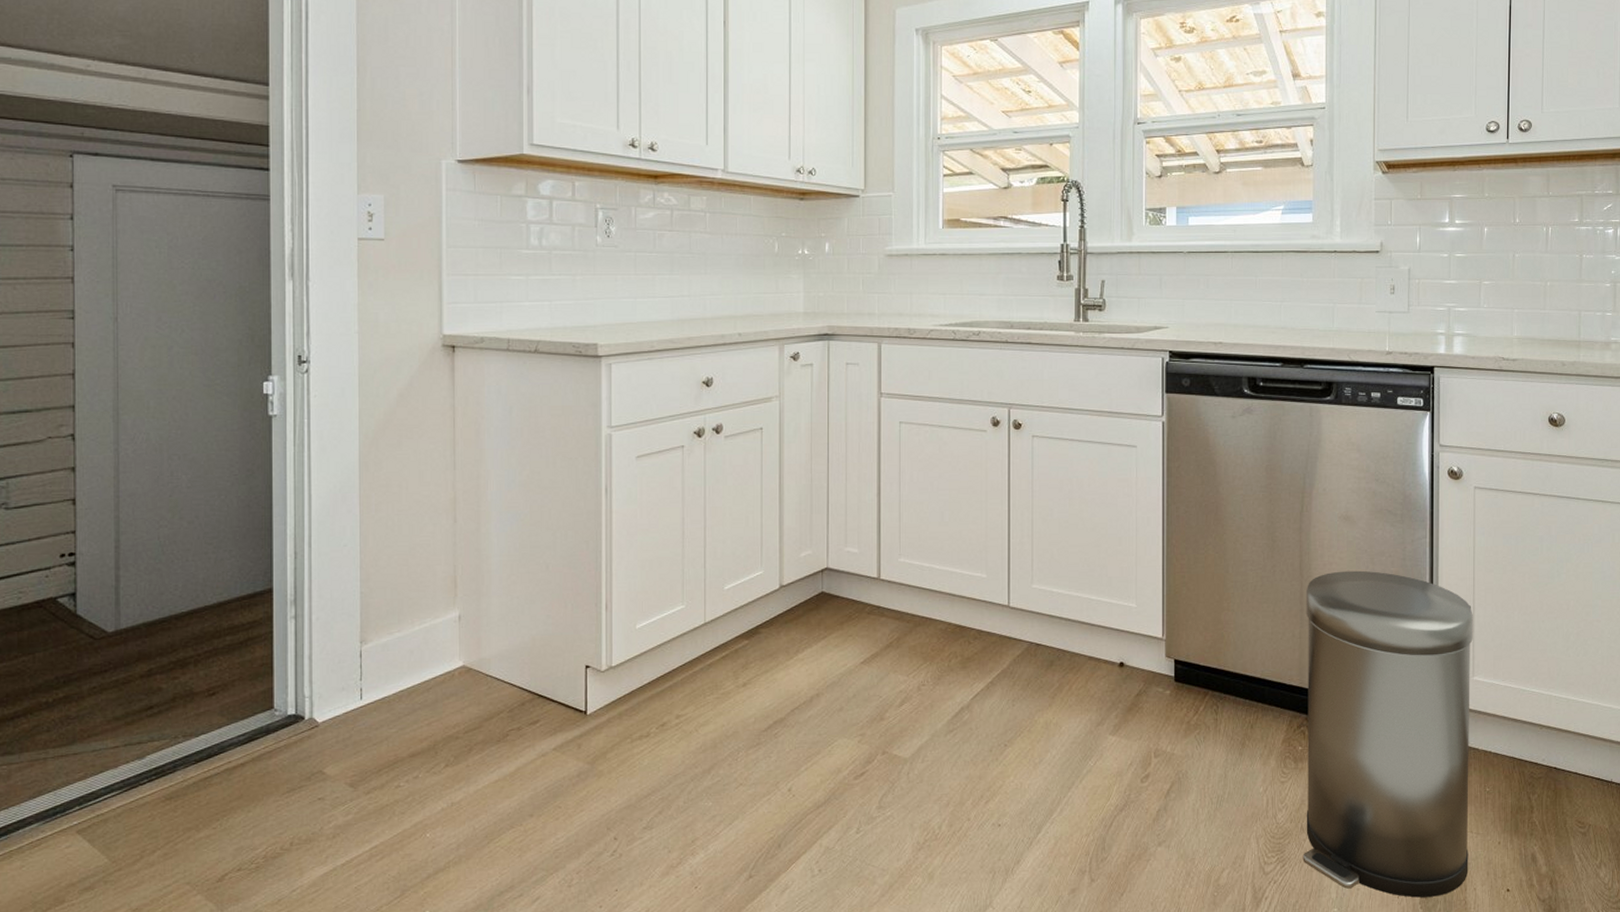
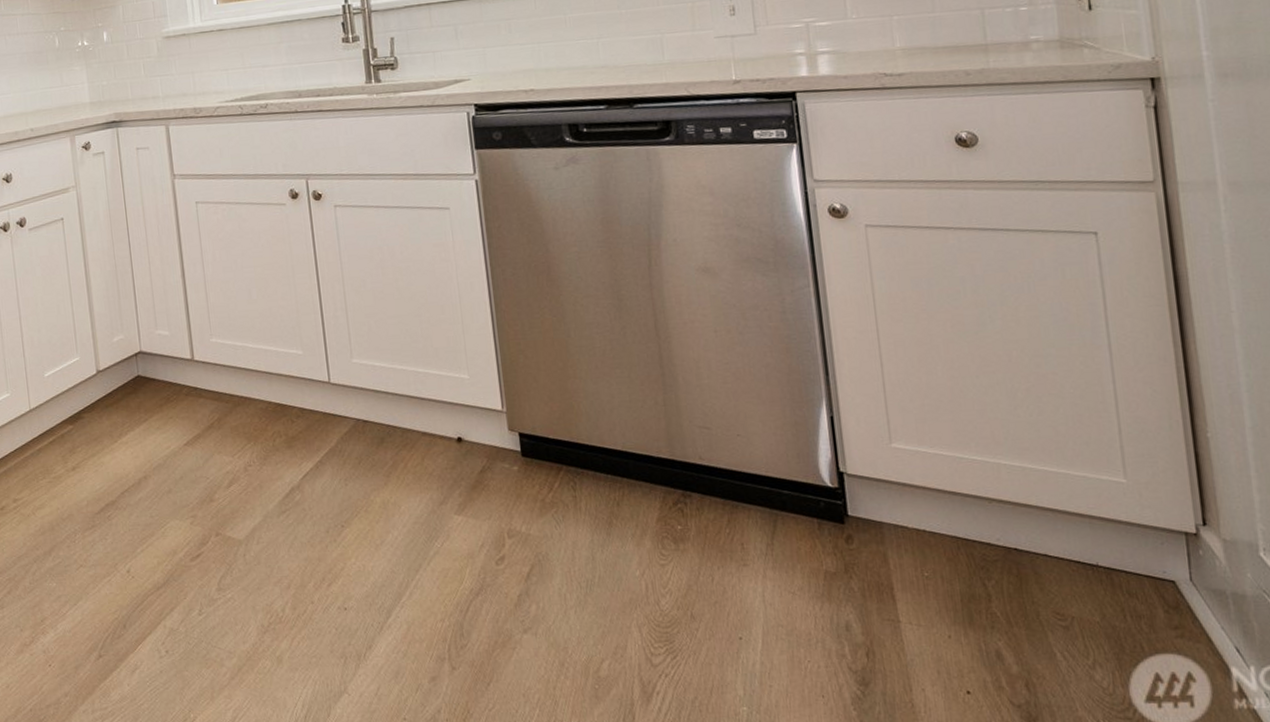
pedal bin: present [1302,570,1473,898] -> none [665,327,912,698]

